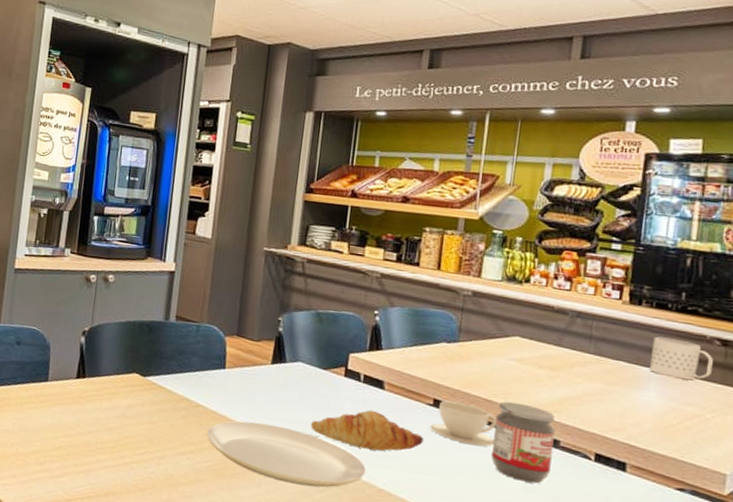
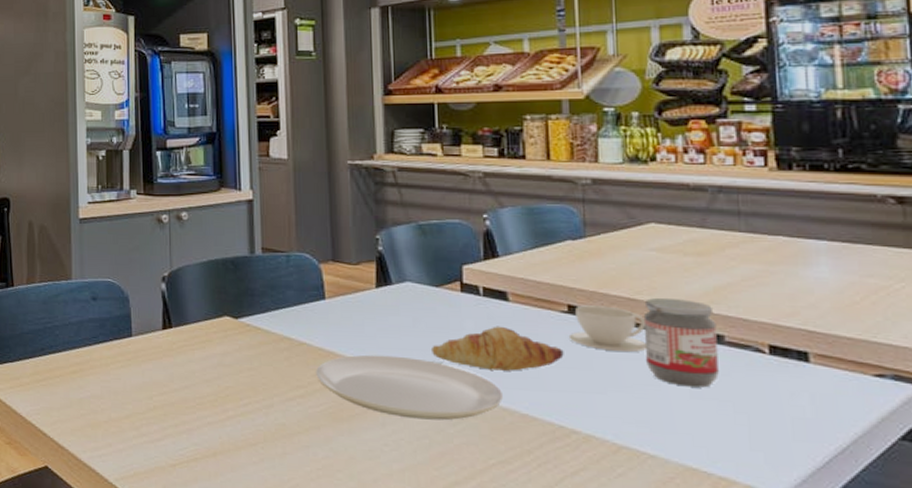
mug: present [649,336,713,381] -> none [814,203,891,248]

